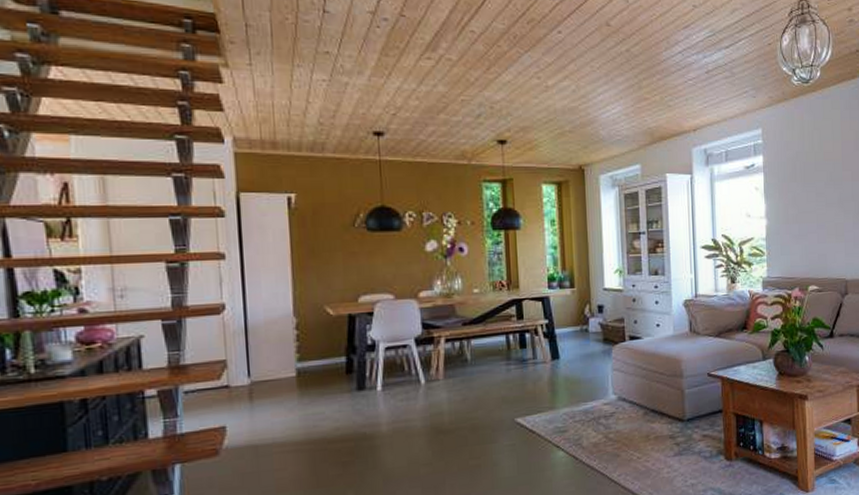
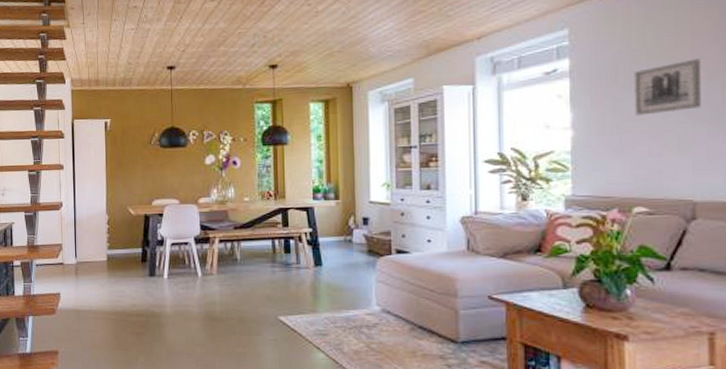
wall art: none [807,162,849,208] -> present [634,58,701,116]

